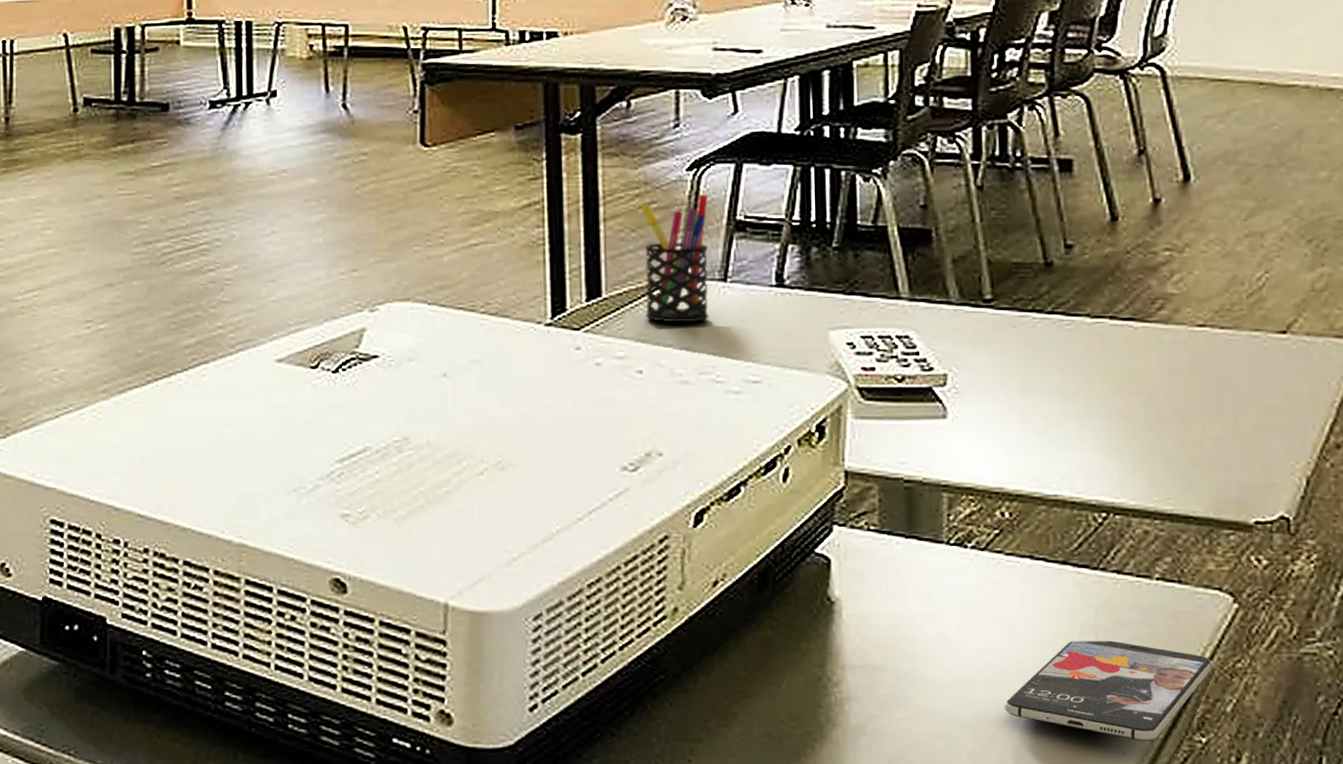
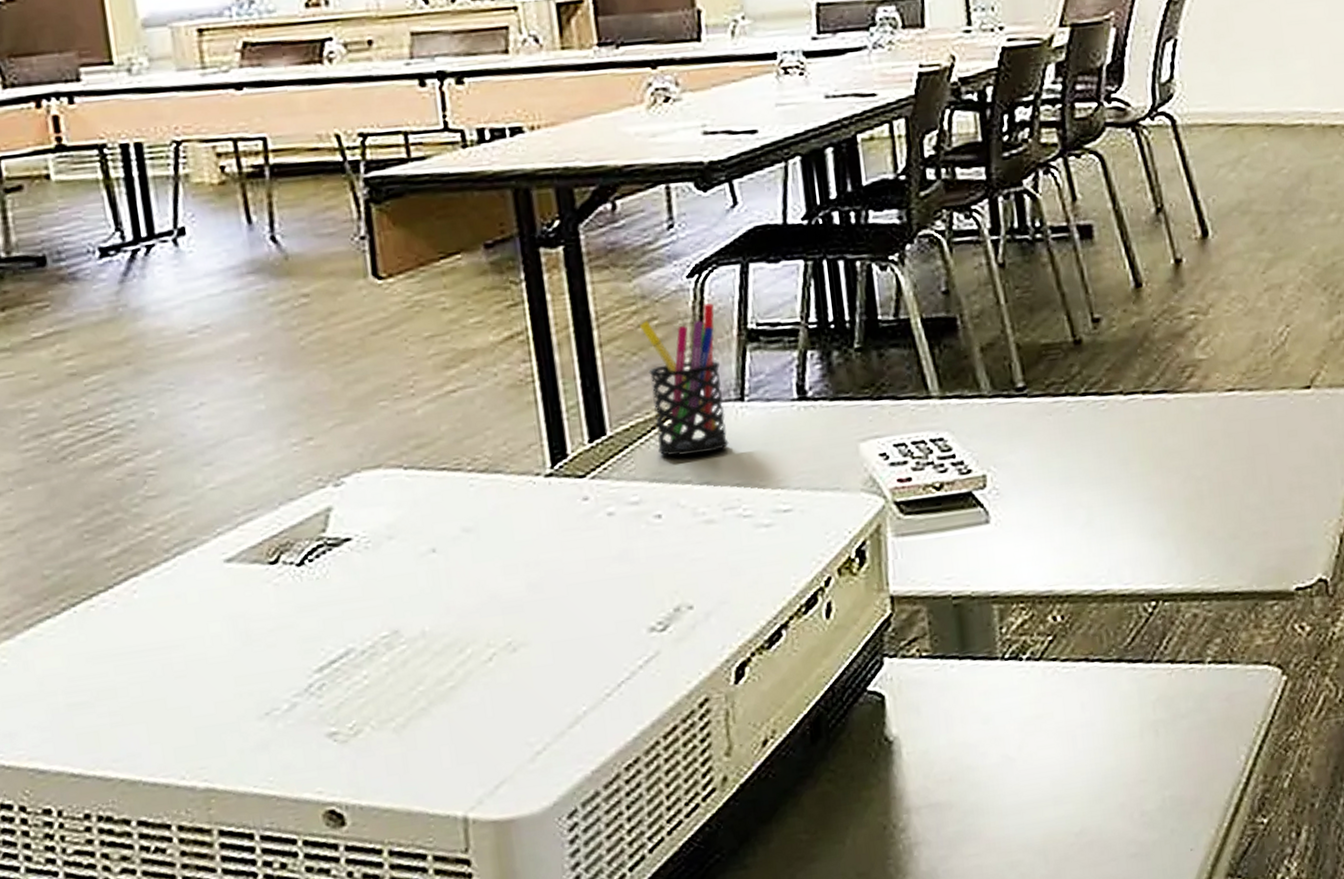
smartphone: present [1004,640,1213,741] -> none [1073,734,1268,834]

